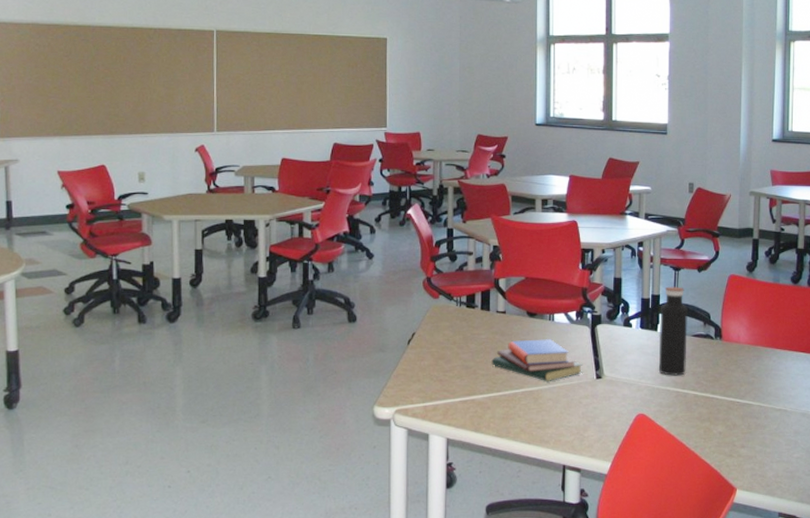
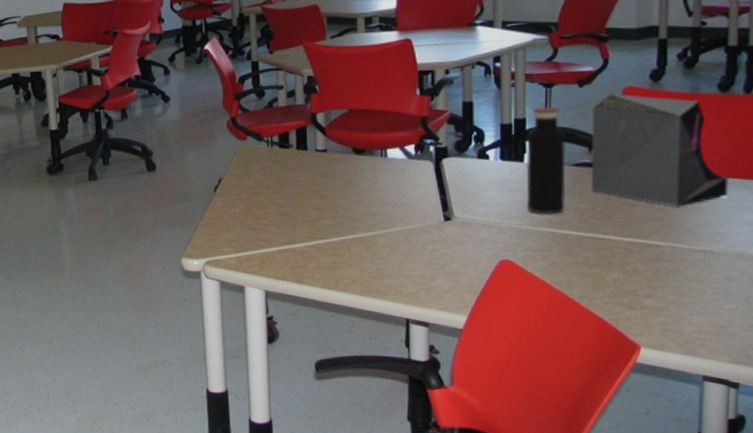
book: present [491,339,583,381] -> none [312,178,427,226]
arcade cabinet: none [705,280,797,373] -> present [591,94,728,207]

